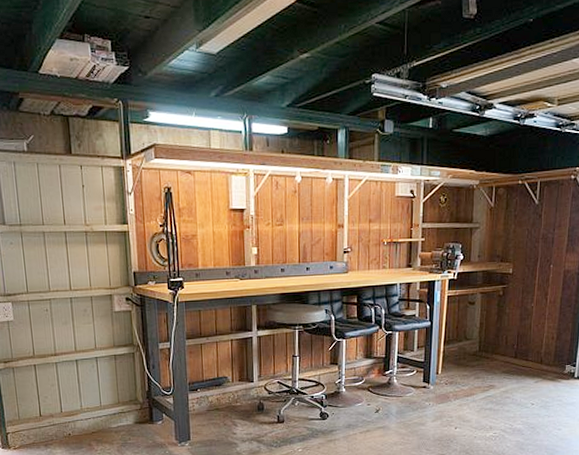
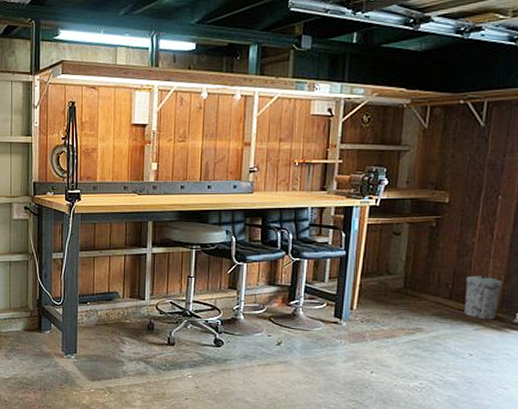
trash can: none [527,335,556,373] -> present [464,275,503,320]

